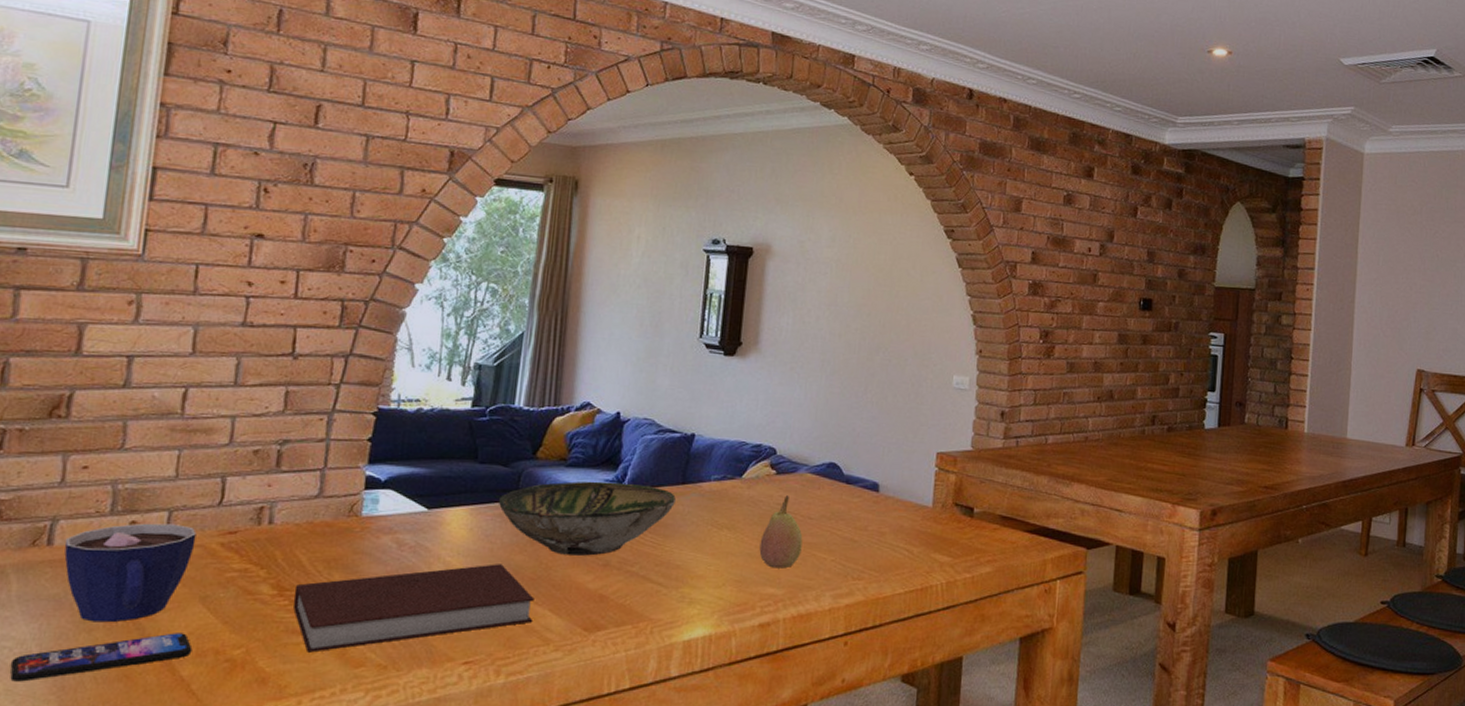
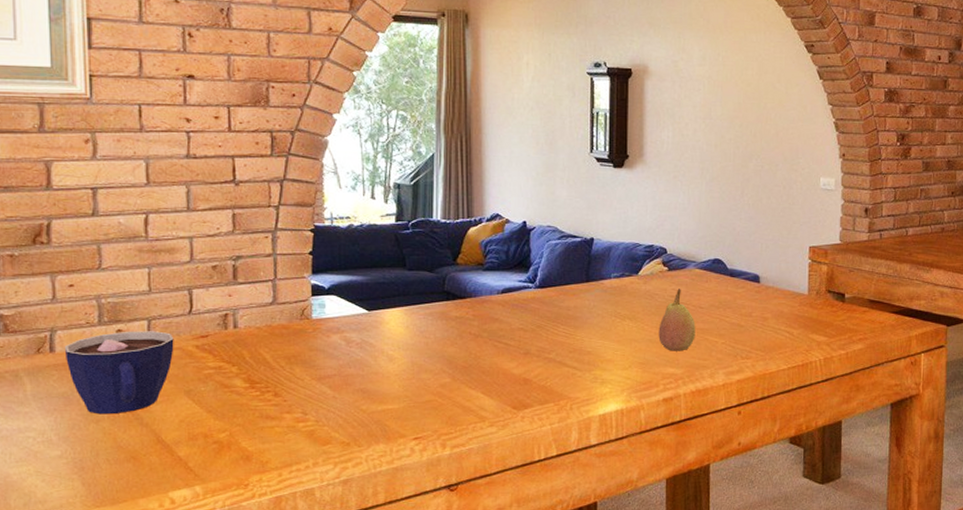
smartphone: present [10,633,192,682] -> none [36,421,185,465]
notebook: present [293,564,534,653] -> none [263,355,468,434]
bowl: present [498,481,676,556] -> none [428,282,582,346]

